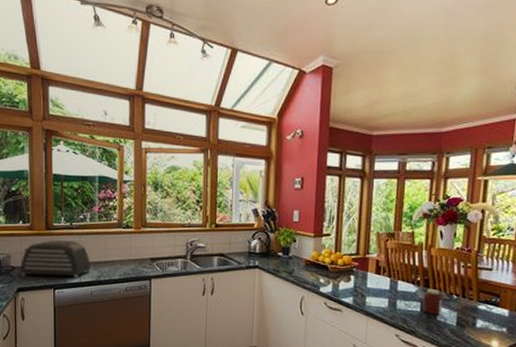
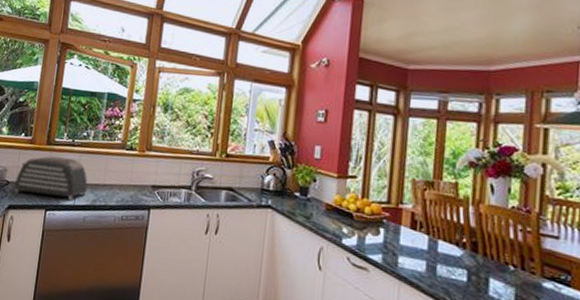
jar: present [422,288,450,315] -> none [469,253,505,289]

